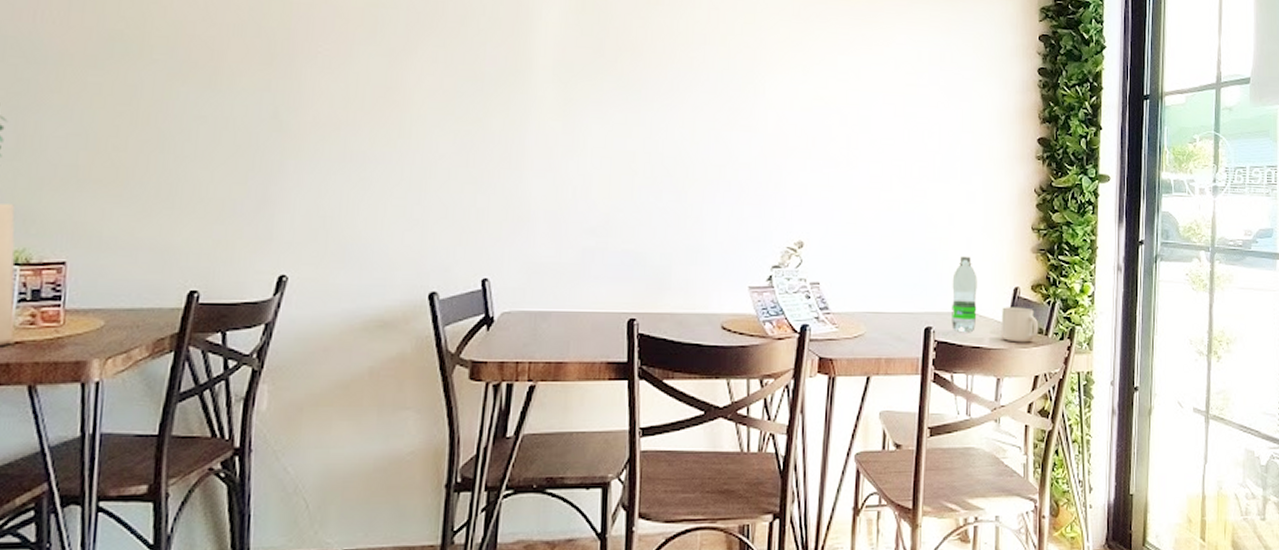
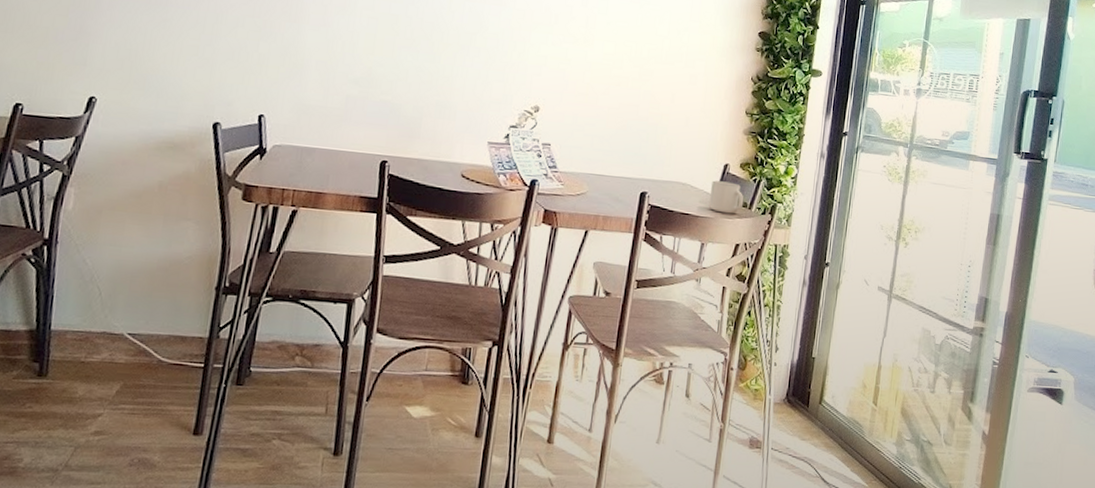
bottle: present [952,257,977,333] -> none [665,132,692,201]

